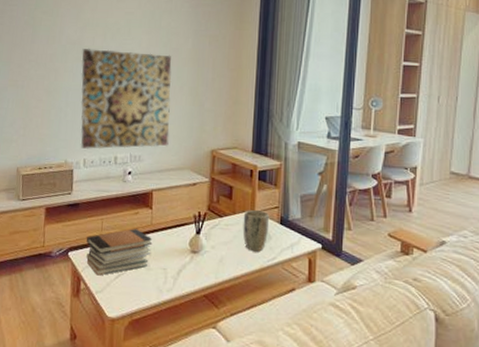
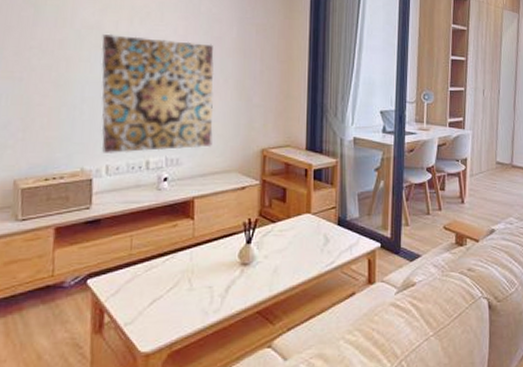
book stack: present [86,229,153,276] -> none [110,244,195,304]
plant pot: present [242,210,269,252] -> none [298,213,325,257]

